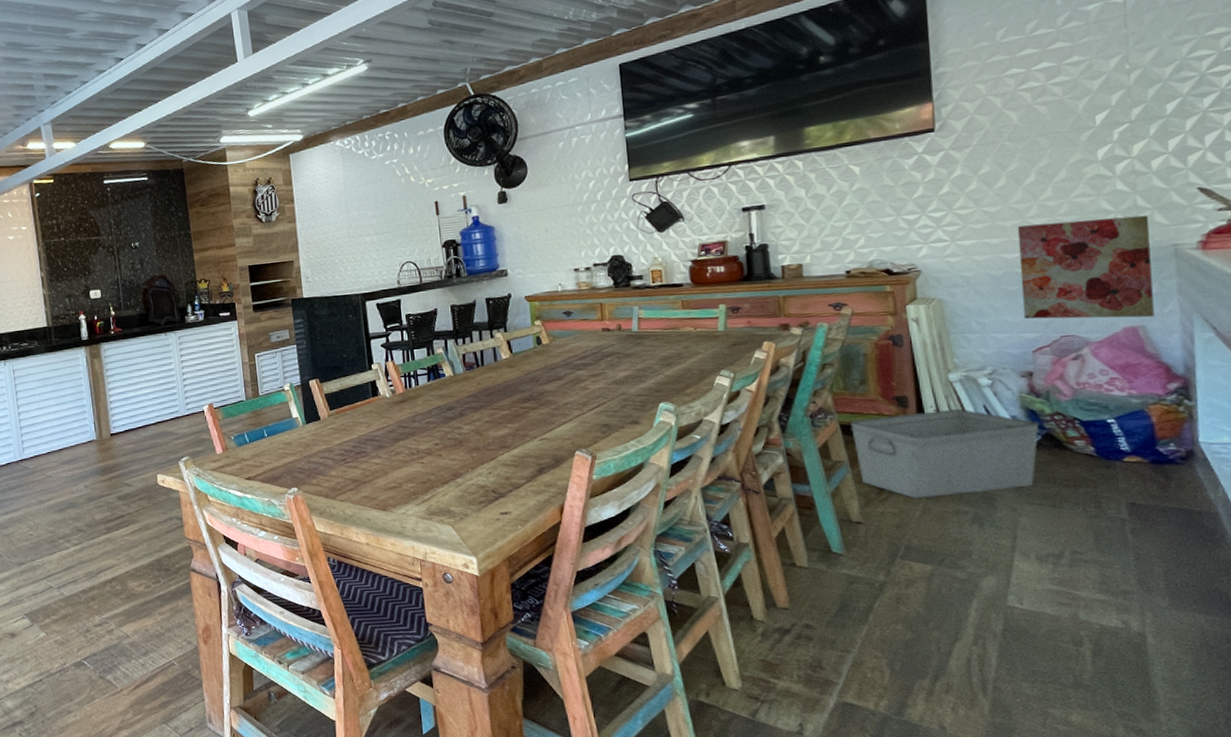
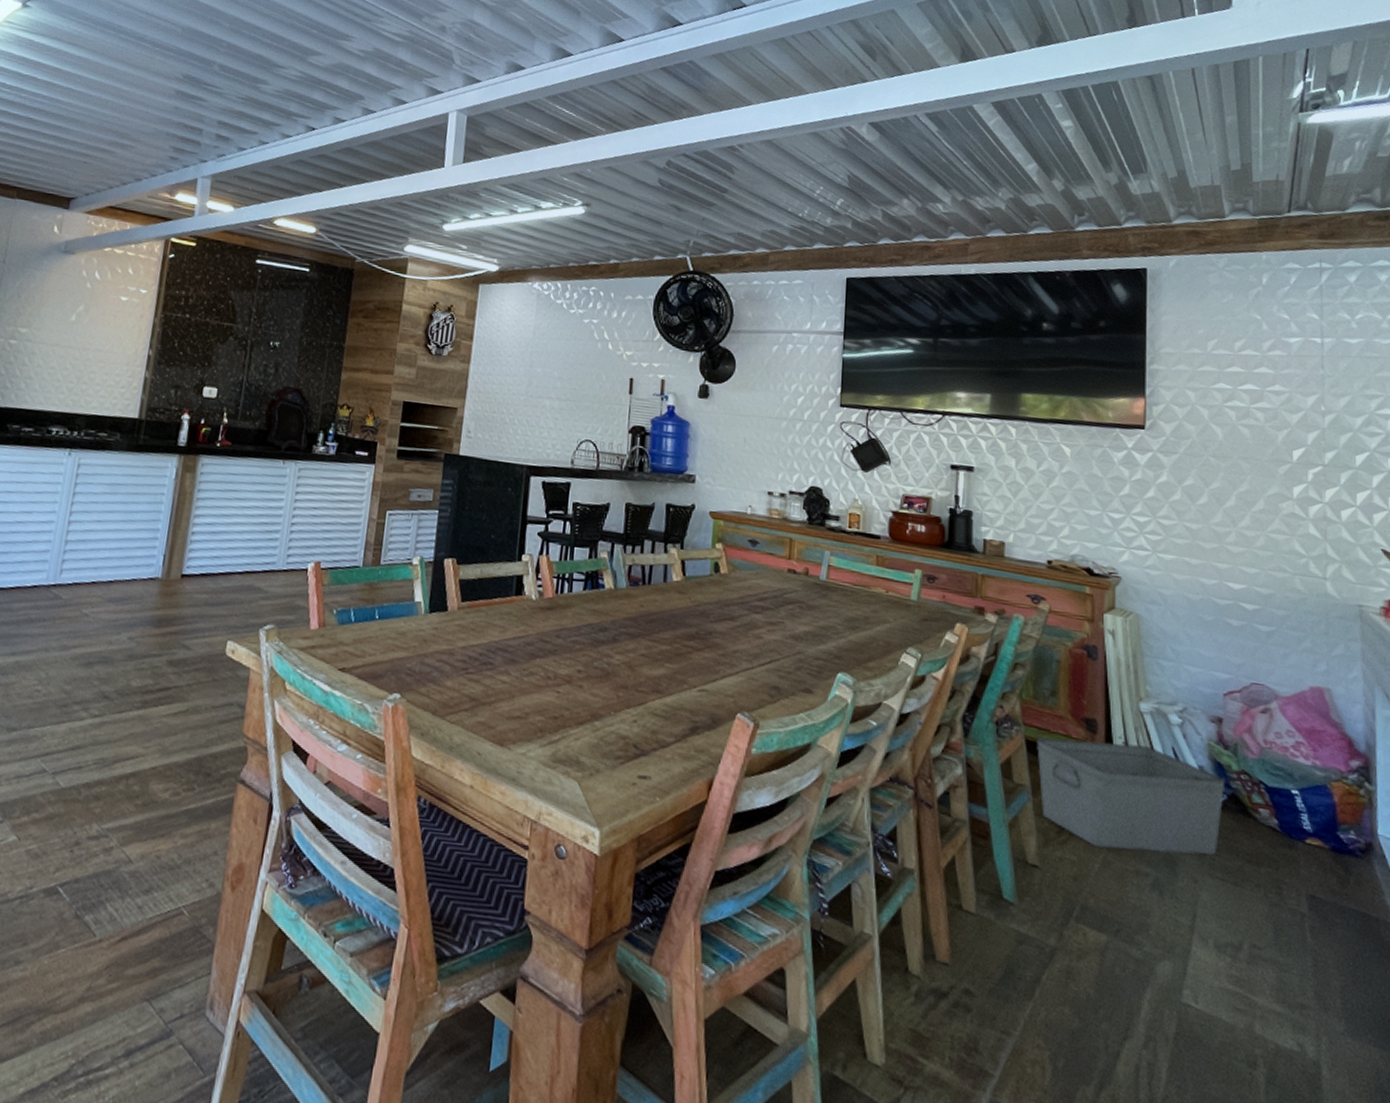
wall art: present [1017,215,1154,319] -> none [1216,549,1339,681]

